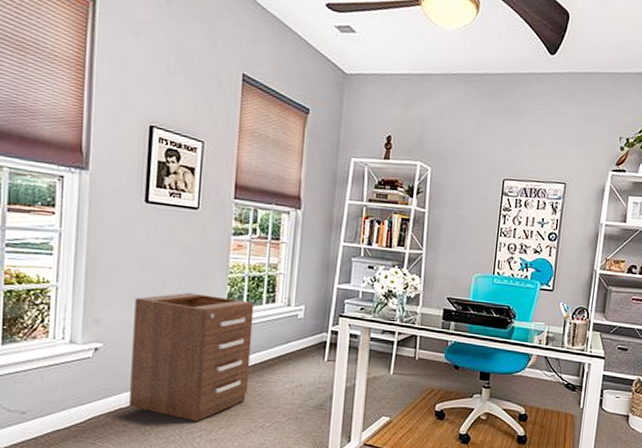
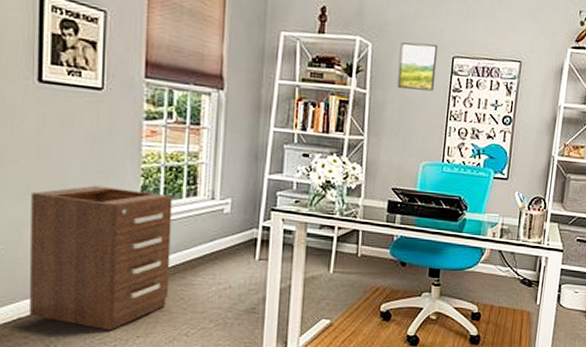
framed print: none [453,166,491,210] -> present [397,41,439,91]

